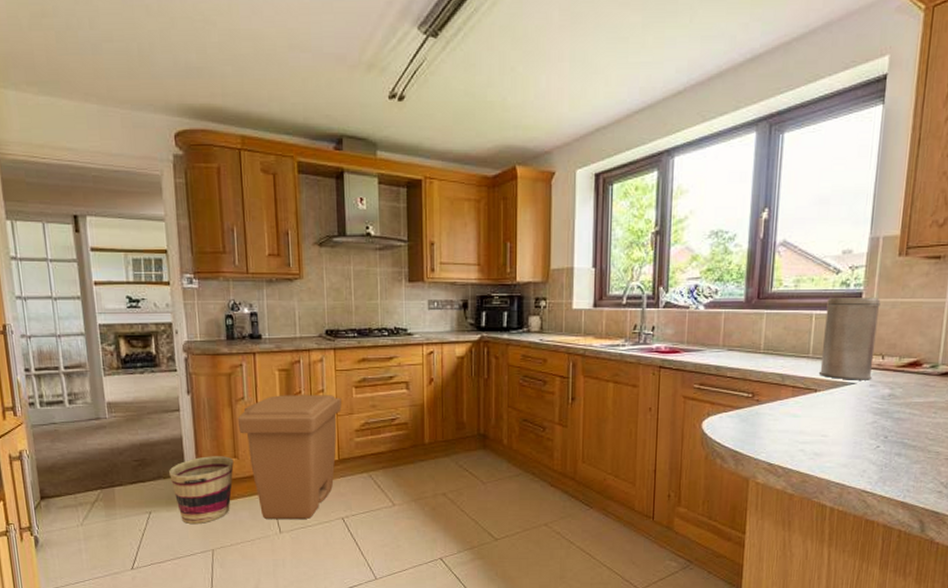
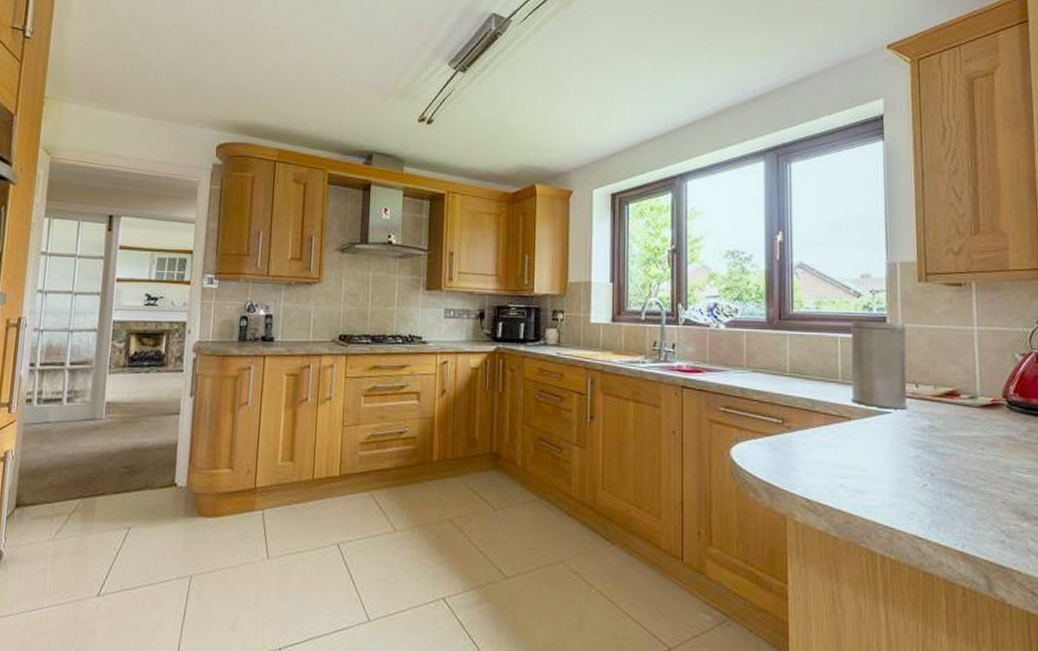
basket: present [169,456,234,525] -> none [157,465,228,545]
trash can: present [237,395,342,519] -> none [237,401,349,543]

